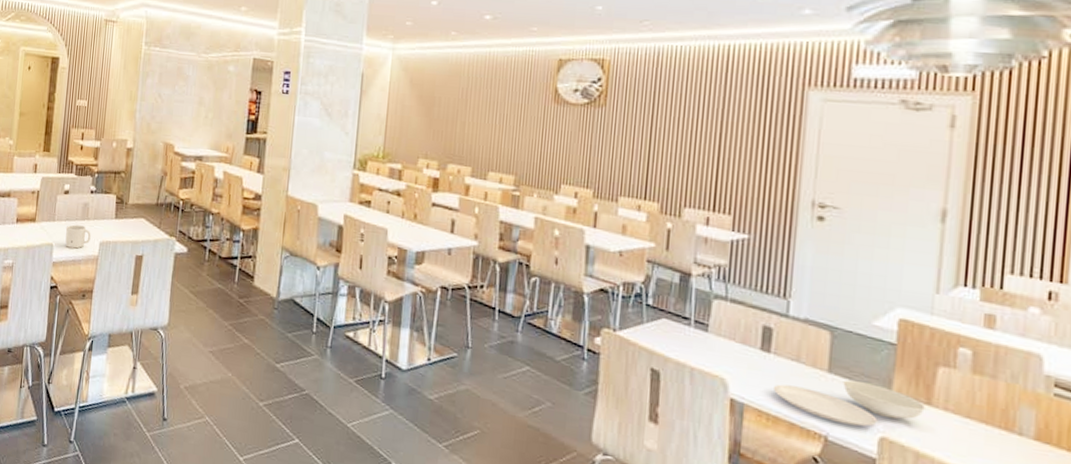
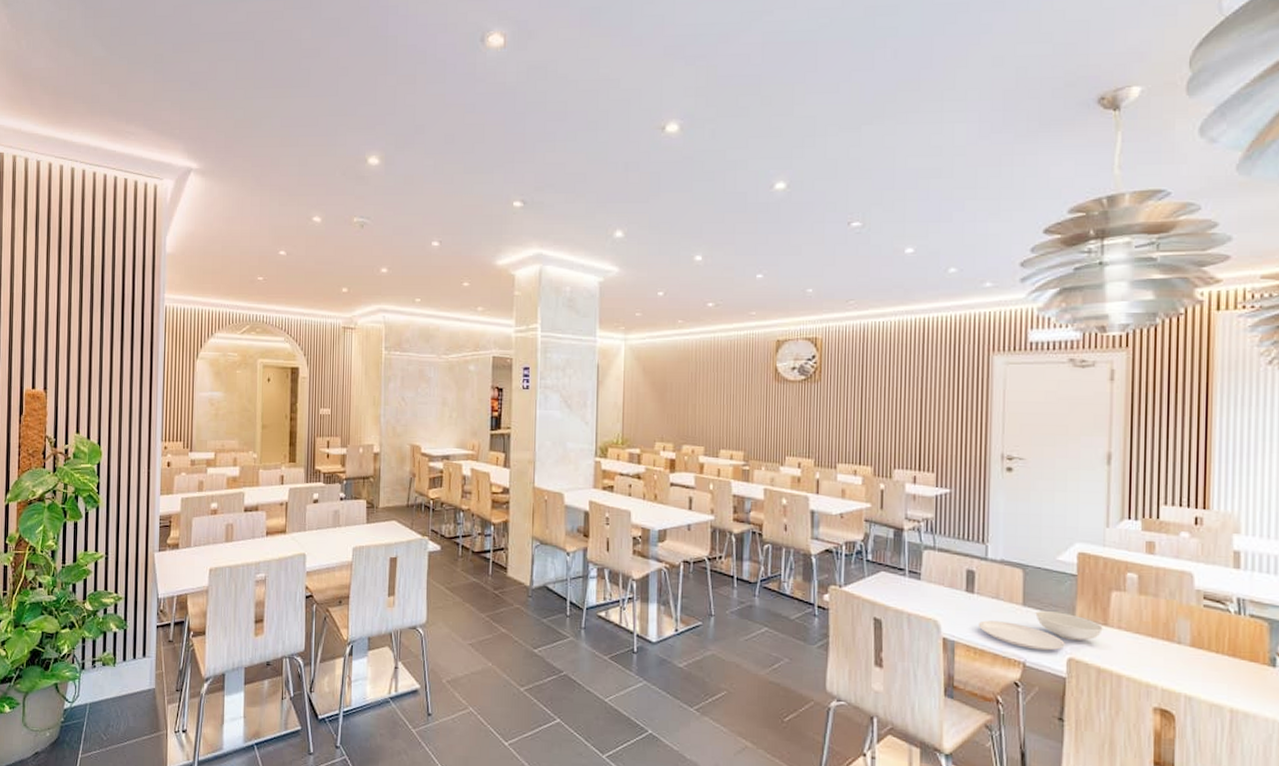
mug: present [65,224,91,249] -> none [317,532,343,556]

